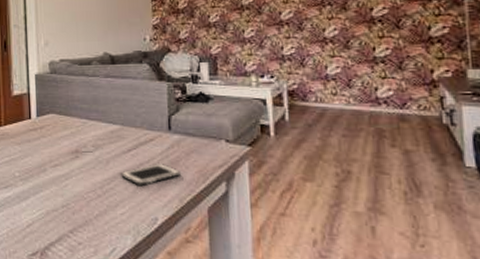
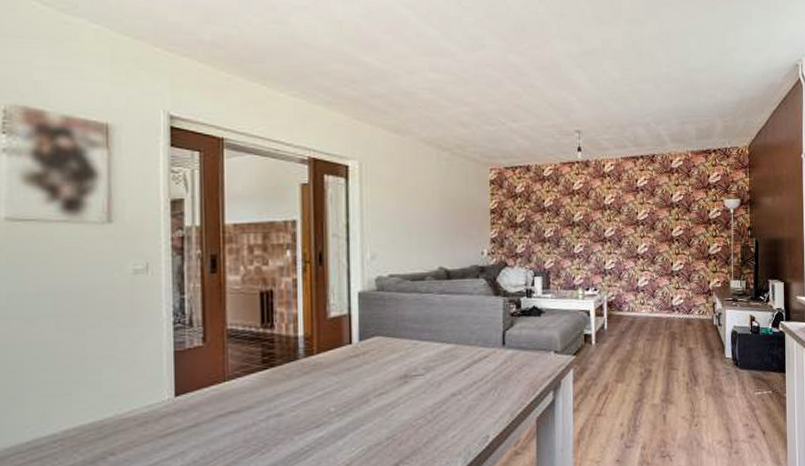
cell phone: present [121,164,180,185] -> none [453,380,512,405]

